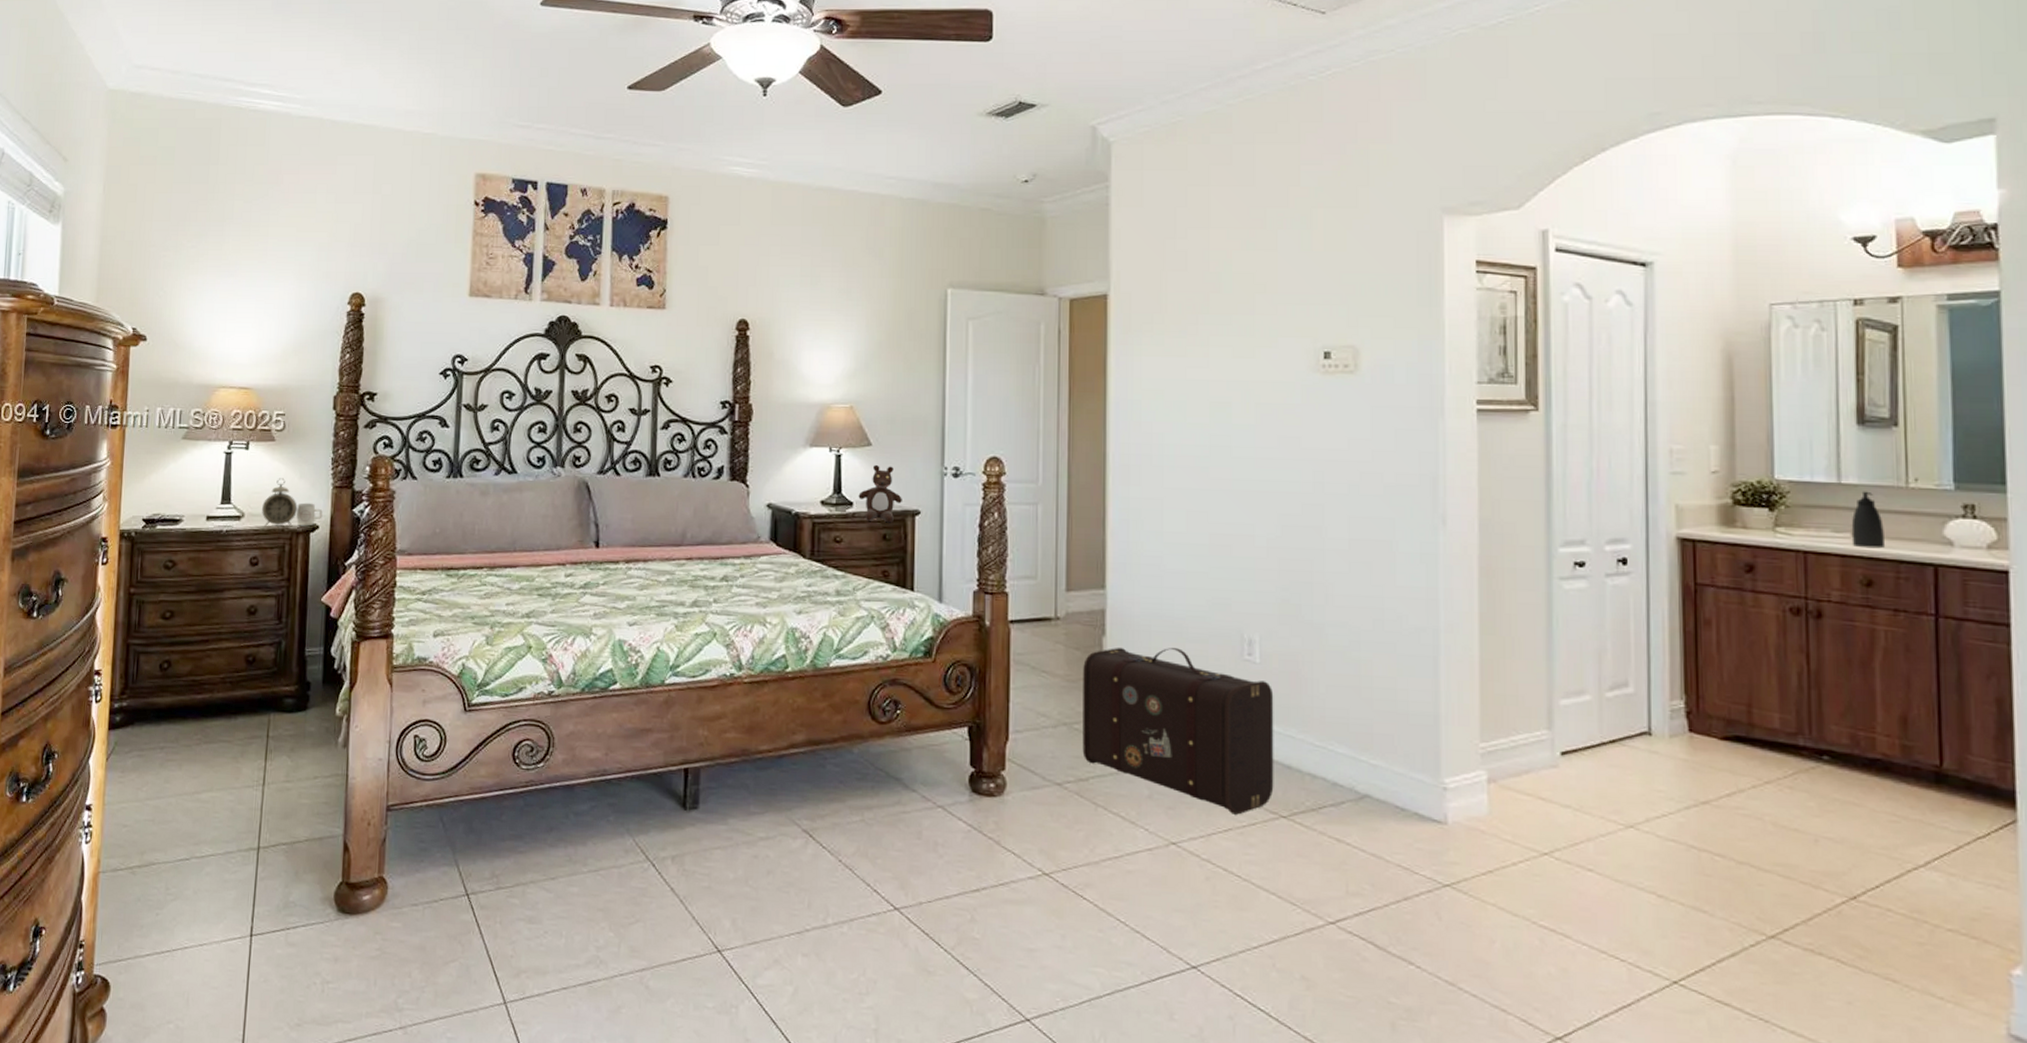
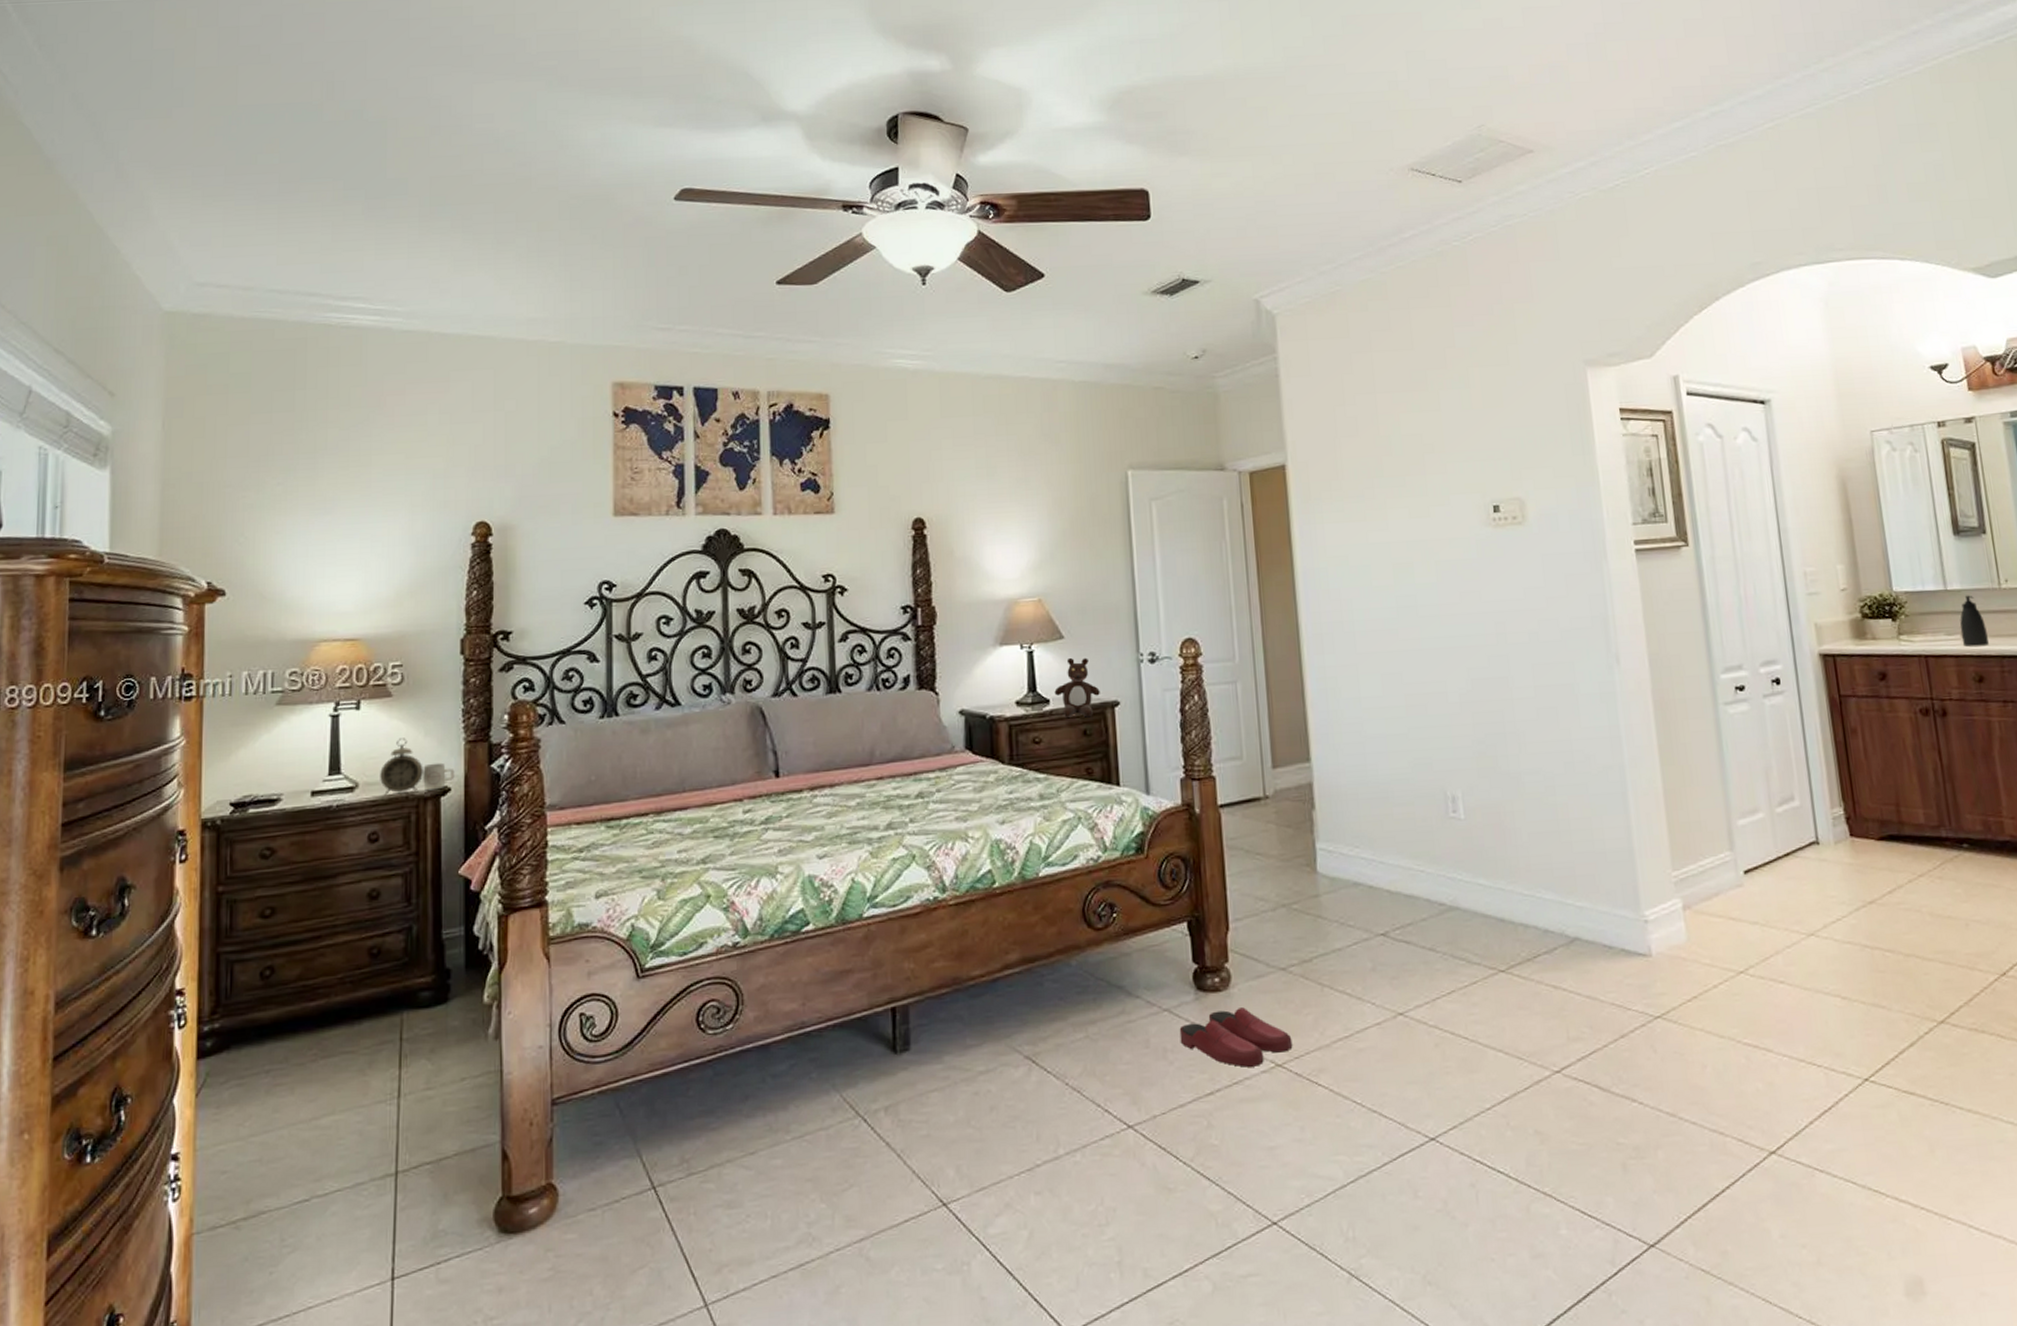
slippers: none [951,814,1061,872] -> present [1179,1007,1293,1067]
suitcase: present [1082,647,1274,815] -> none [1296,813,1490,976]

